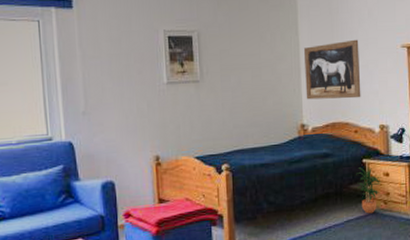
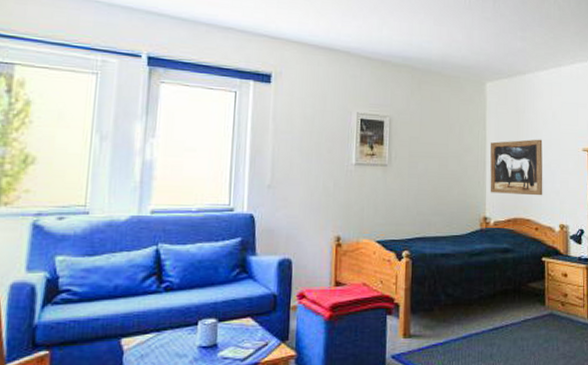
potted plant: present [356,167,383,214] -> none [535,266,561,315]

